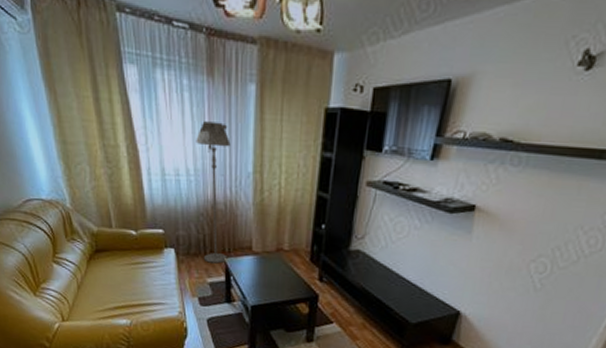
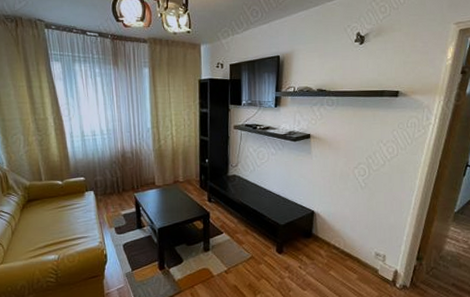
floor lamp: present [196,121,231,264] -> none [107,95,136,199]

